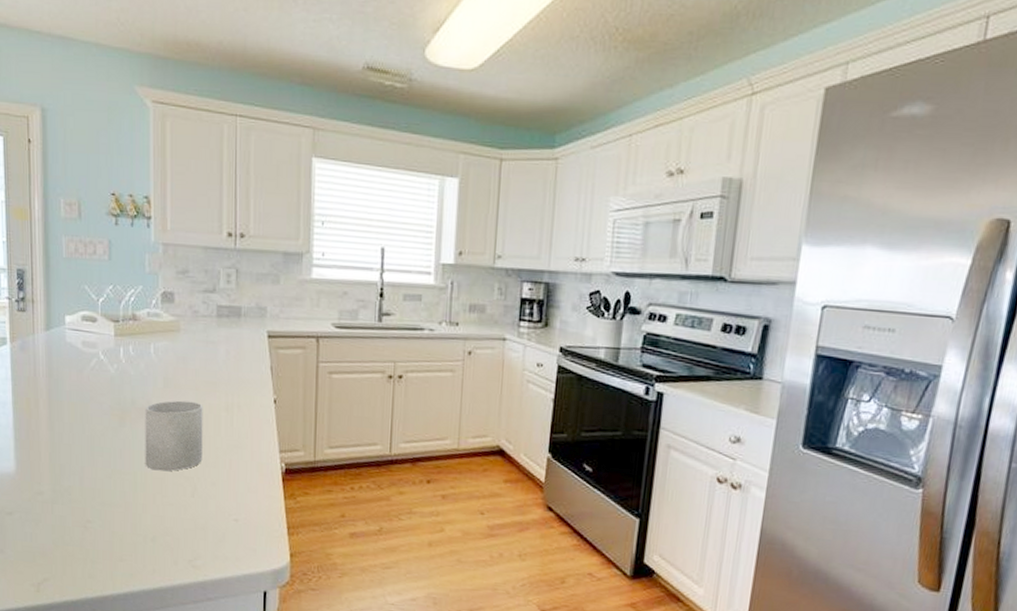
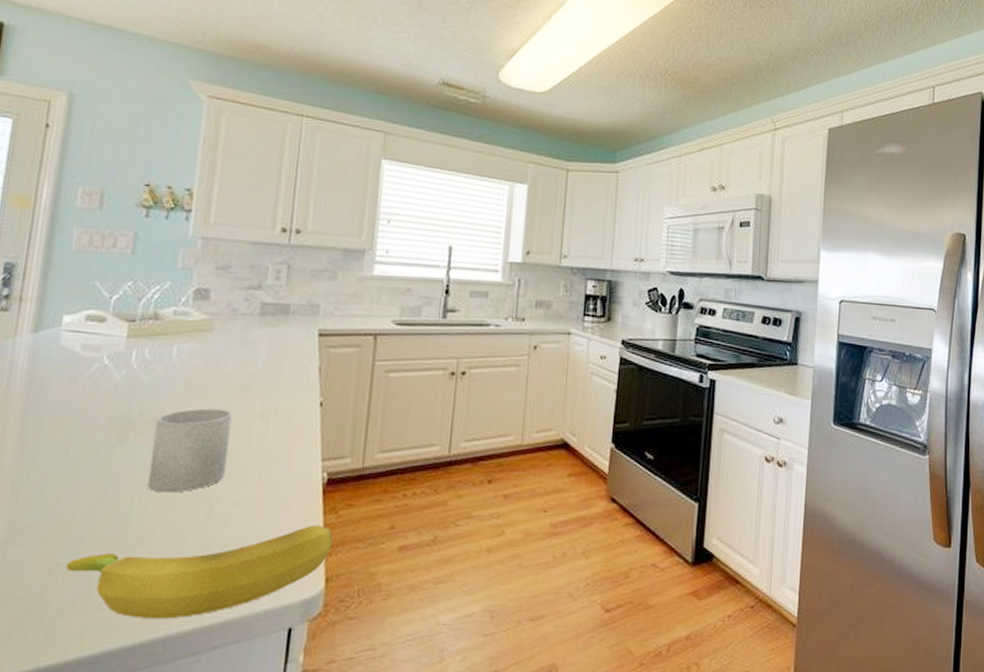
banana: none [95,507,295,573] -> present [66,525,334,619]

